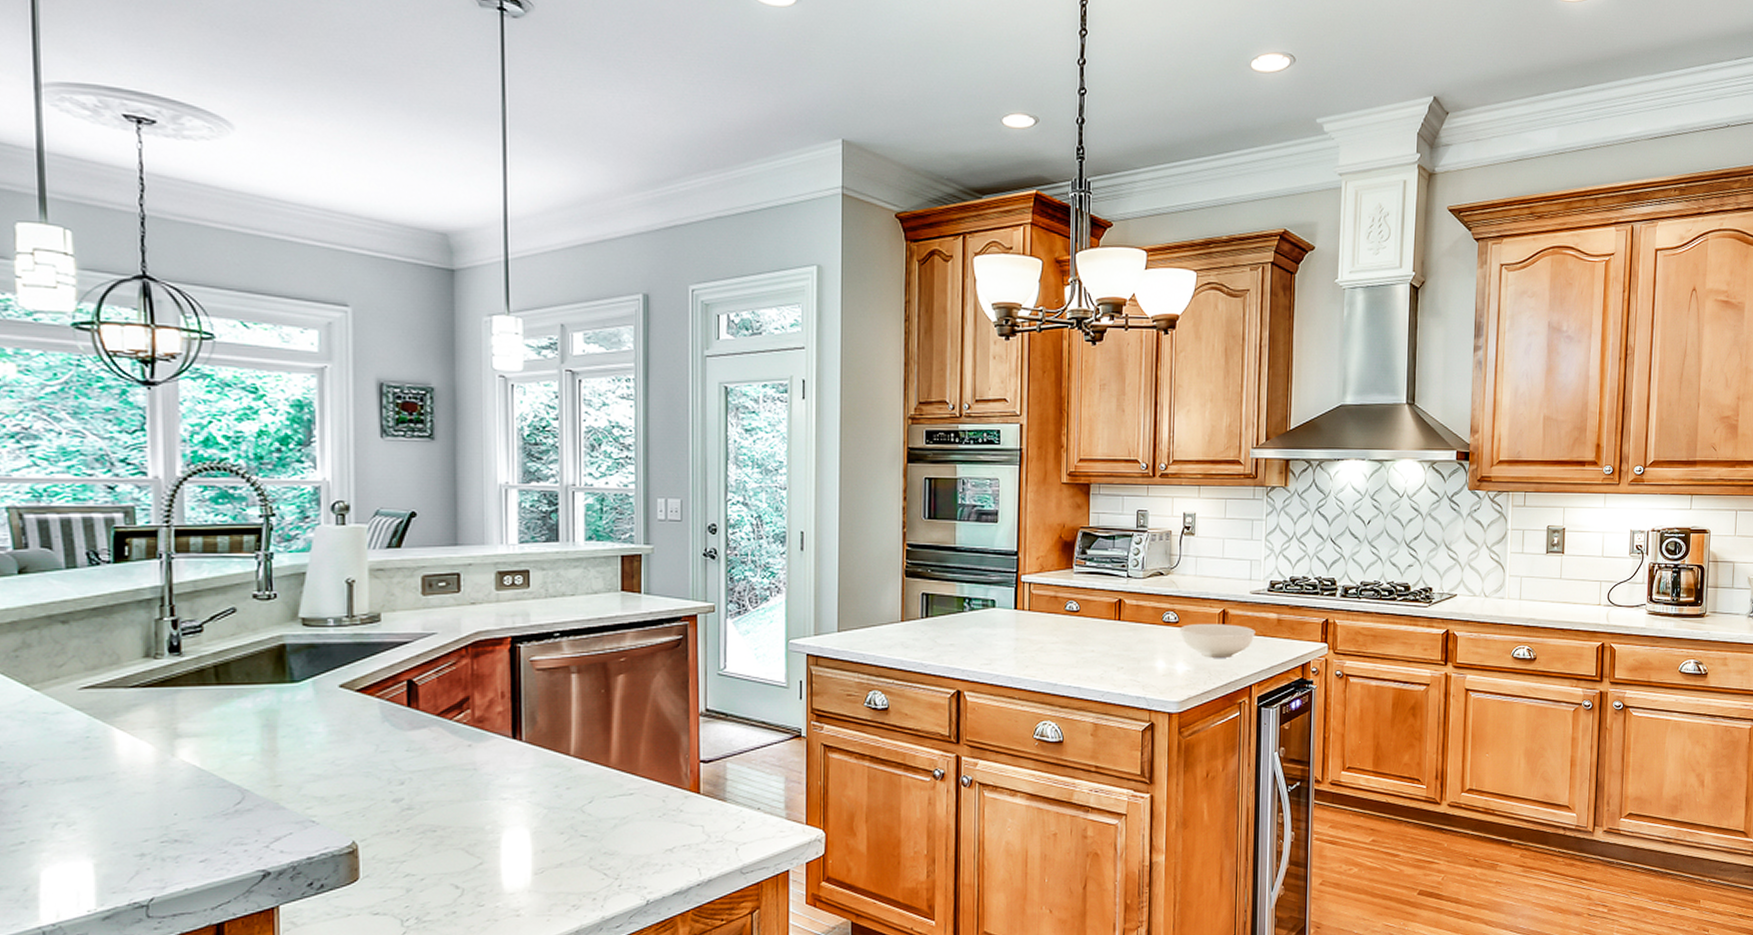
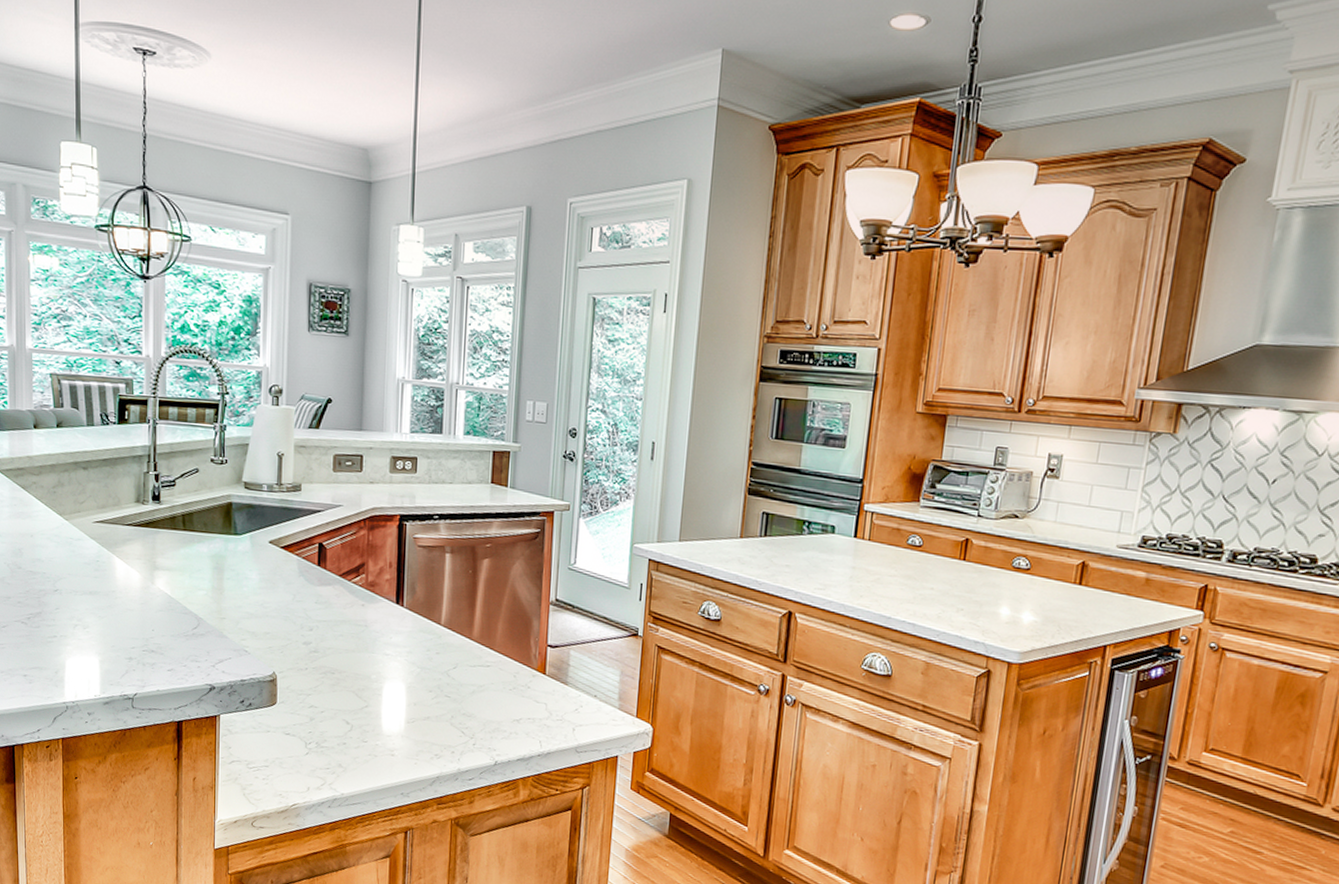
bowl: present [1180,624,1256,658] -> none [1030,572,1118,613]

